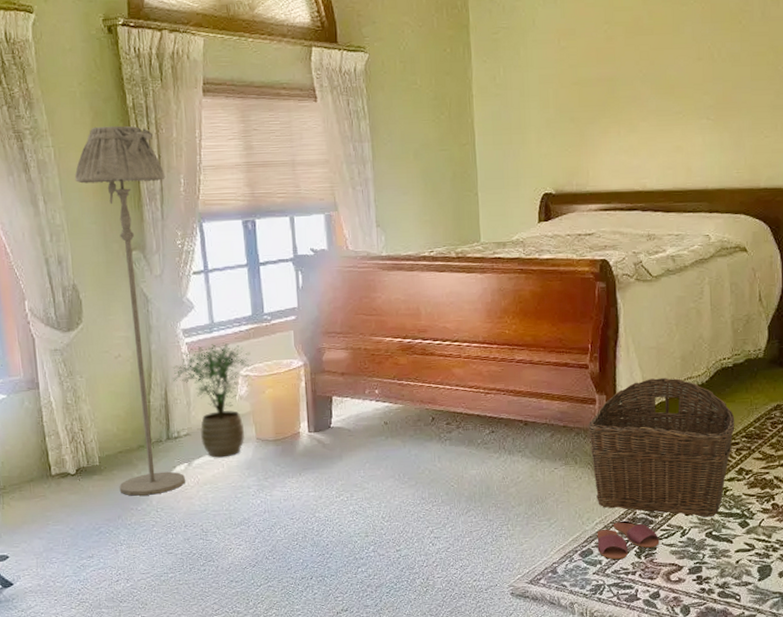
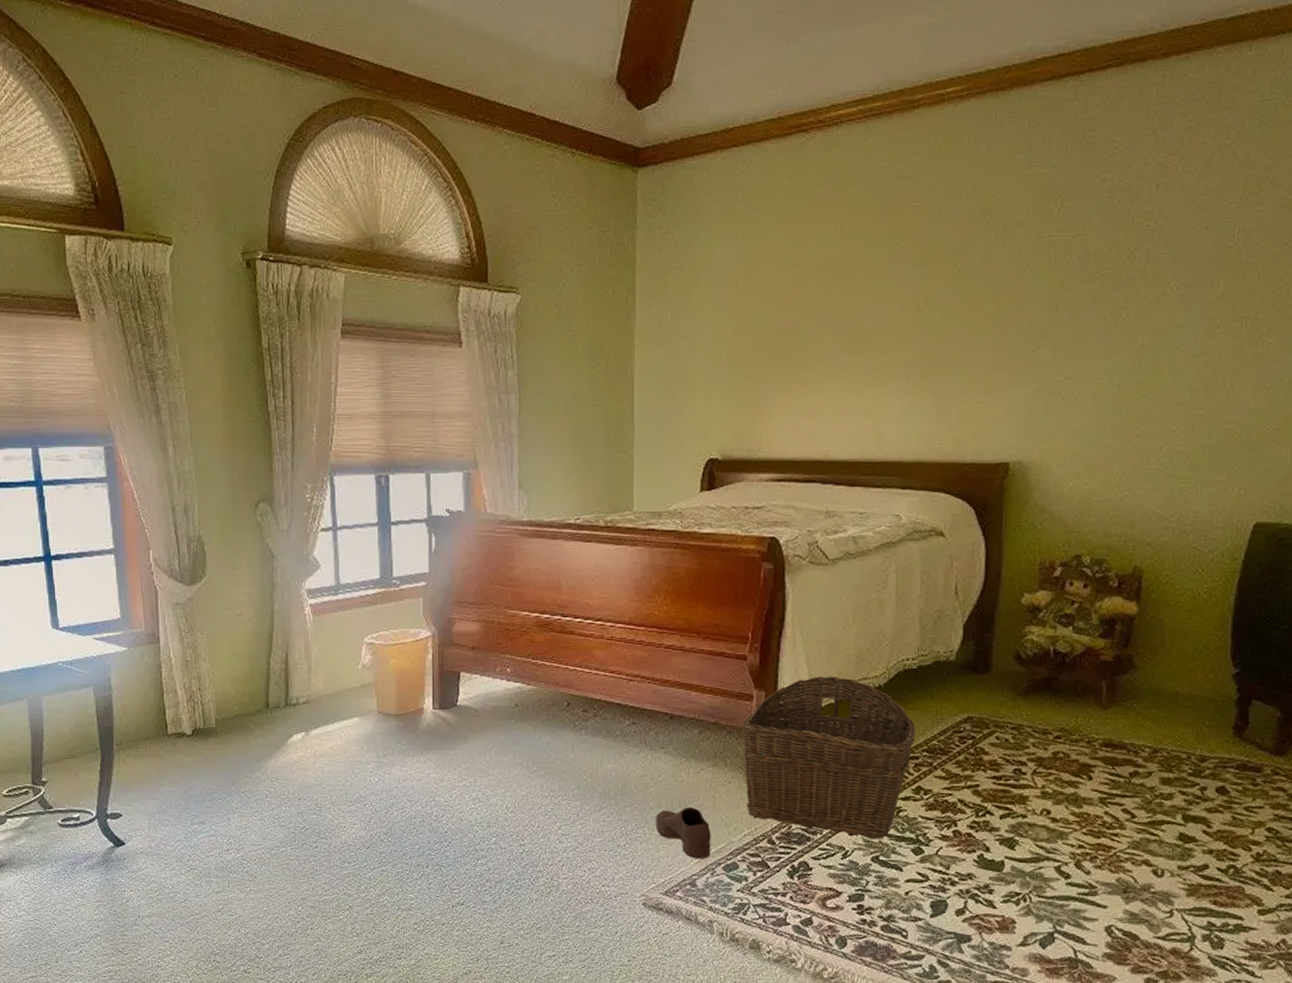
floor lamp: present [74,125,185,496] -> none [205,368,301,763]
potted plant: present [172,342,253,458] -> none [294,606,378,730]
shoe: none [517,502,568,548] -> present [656,806,711,858]
slippers: present [597,520,660,560] -> none [744,834,817,878]

